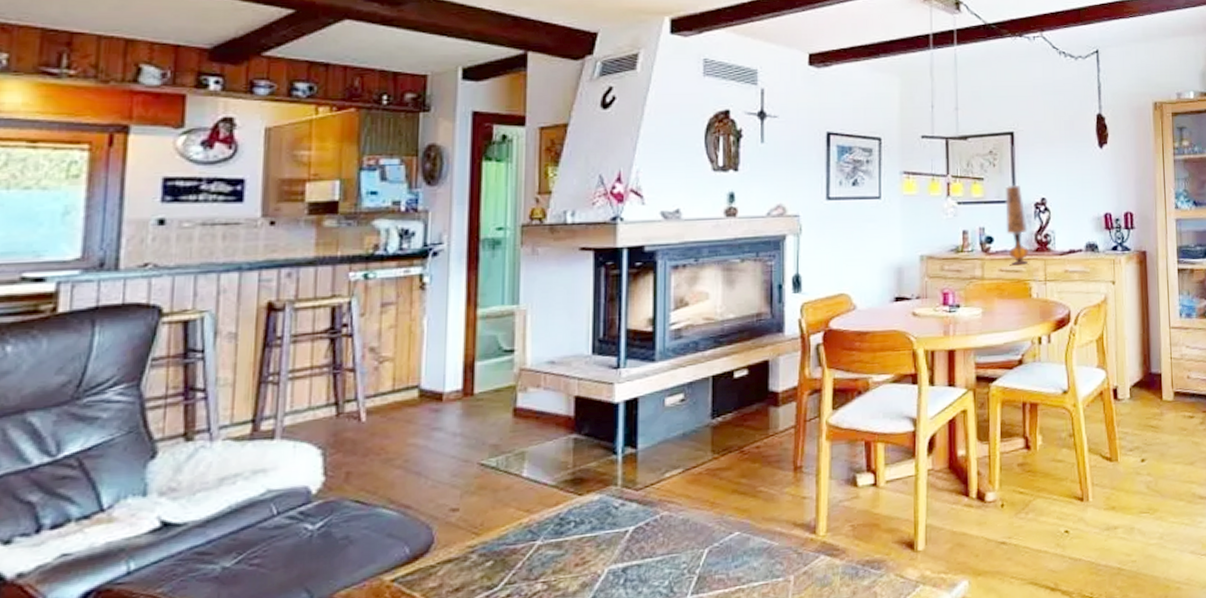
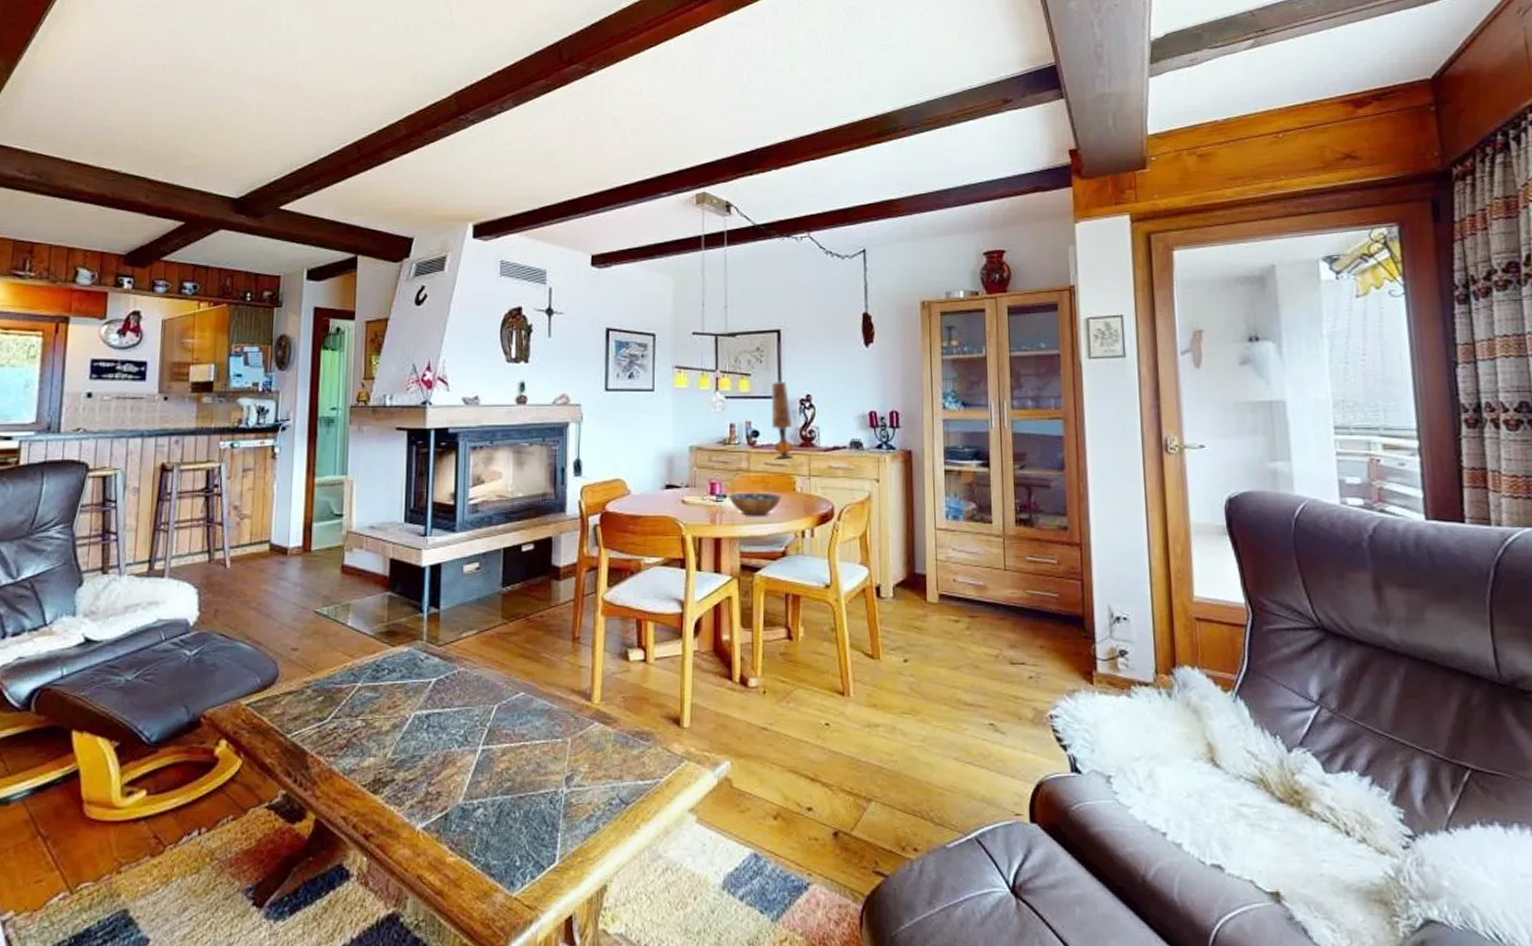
bowl: none [962,300,1017,325] -> present [729,492,781,516]

